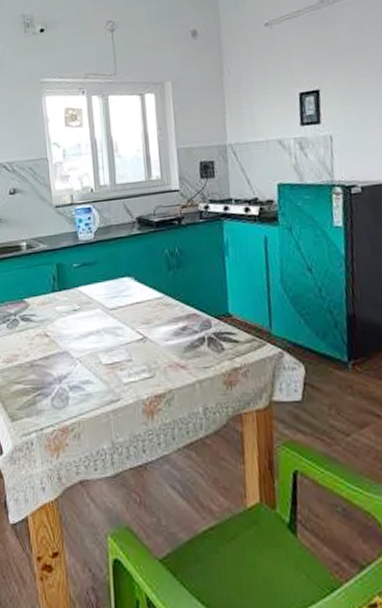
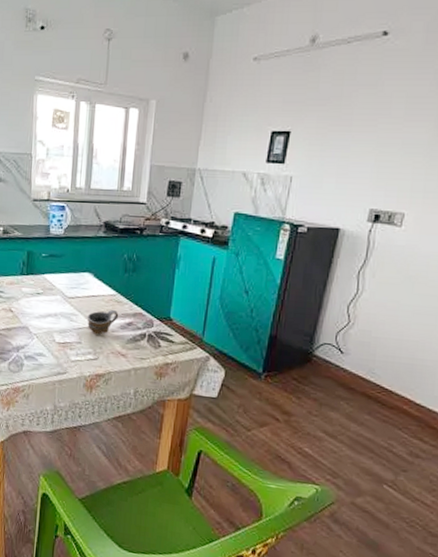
cup: none [134,314,170,348] -> present [87,309,119,335]

